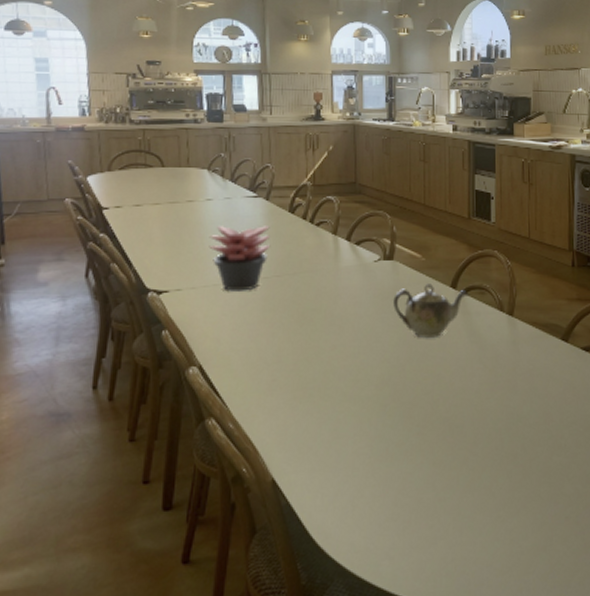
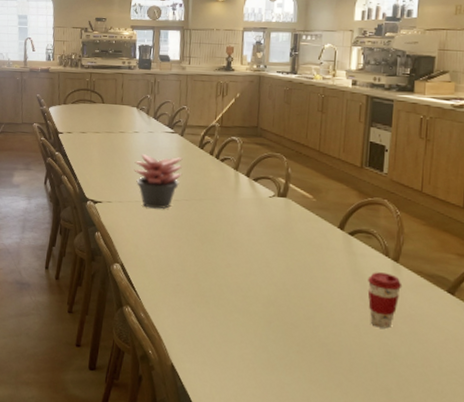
teapot: present [393,283,470,338] -> none [283,222,357,271]
coffee cup: none [485,329,519,390] -> present [367,272,403,329]

